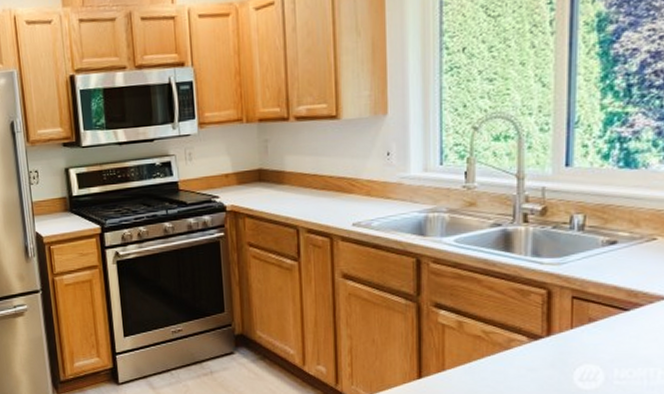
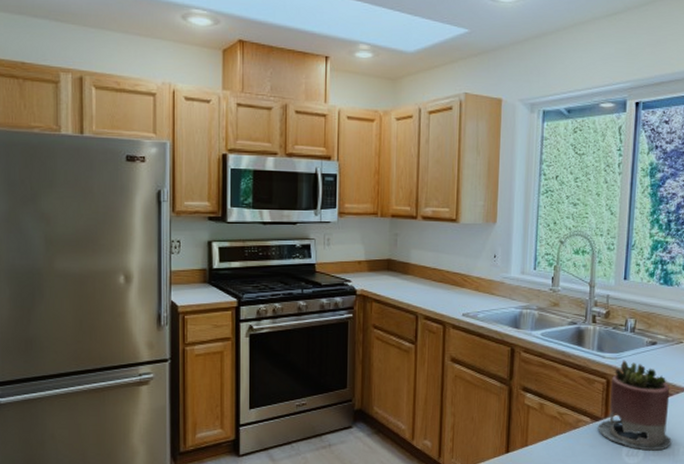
succulent planter: none [538,265,645,374] -> present [598,360,672,451]

